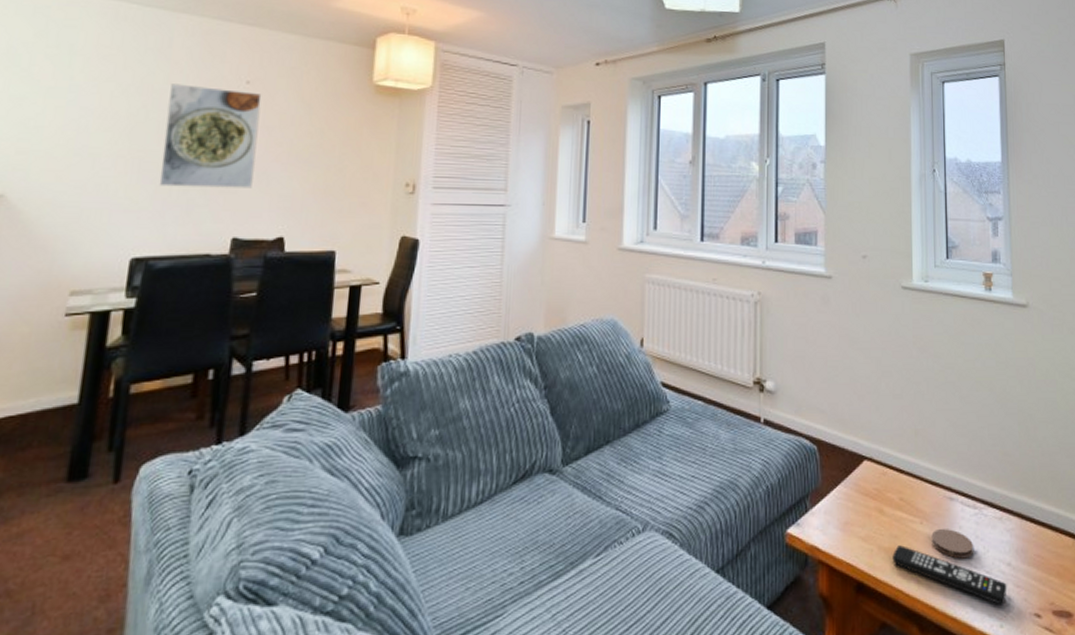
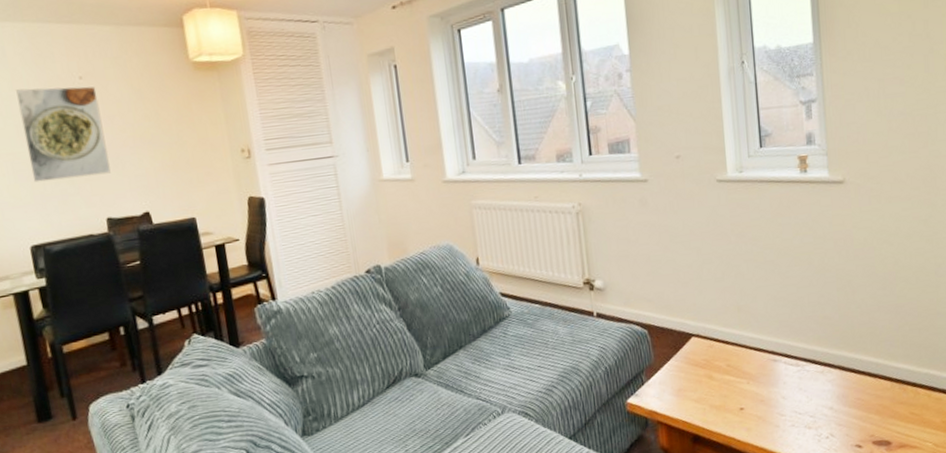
remote control: present [892,545,1007,606] -> none [723,402,830,441]
coaster: present [931,529,973,559] -> none [758,385,798,409]

